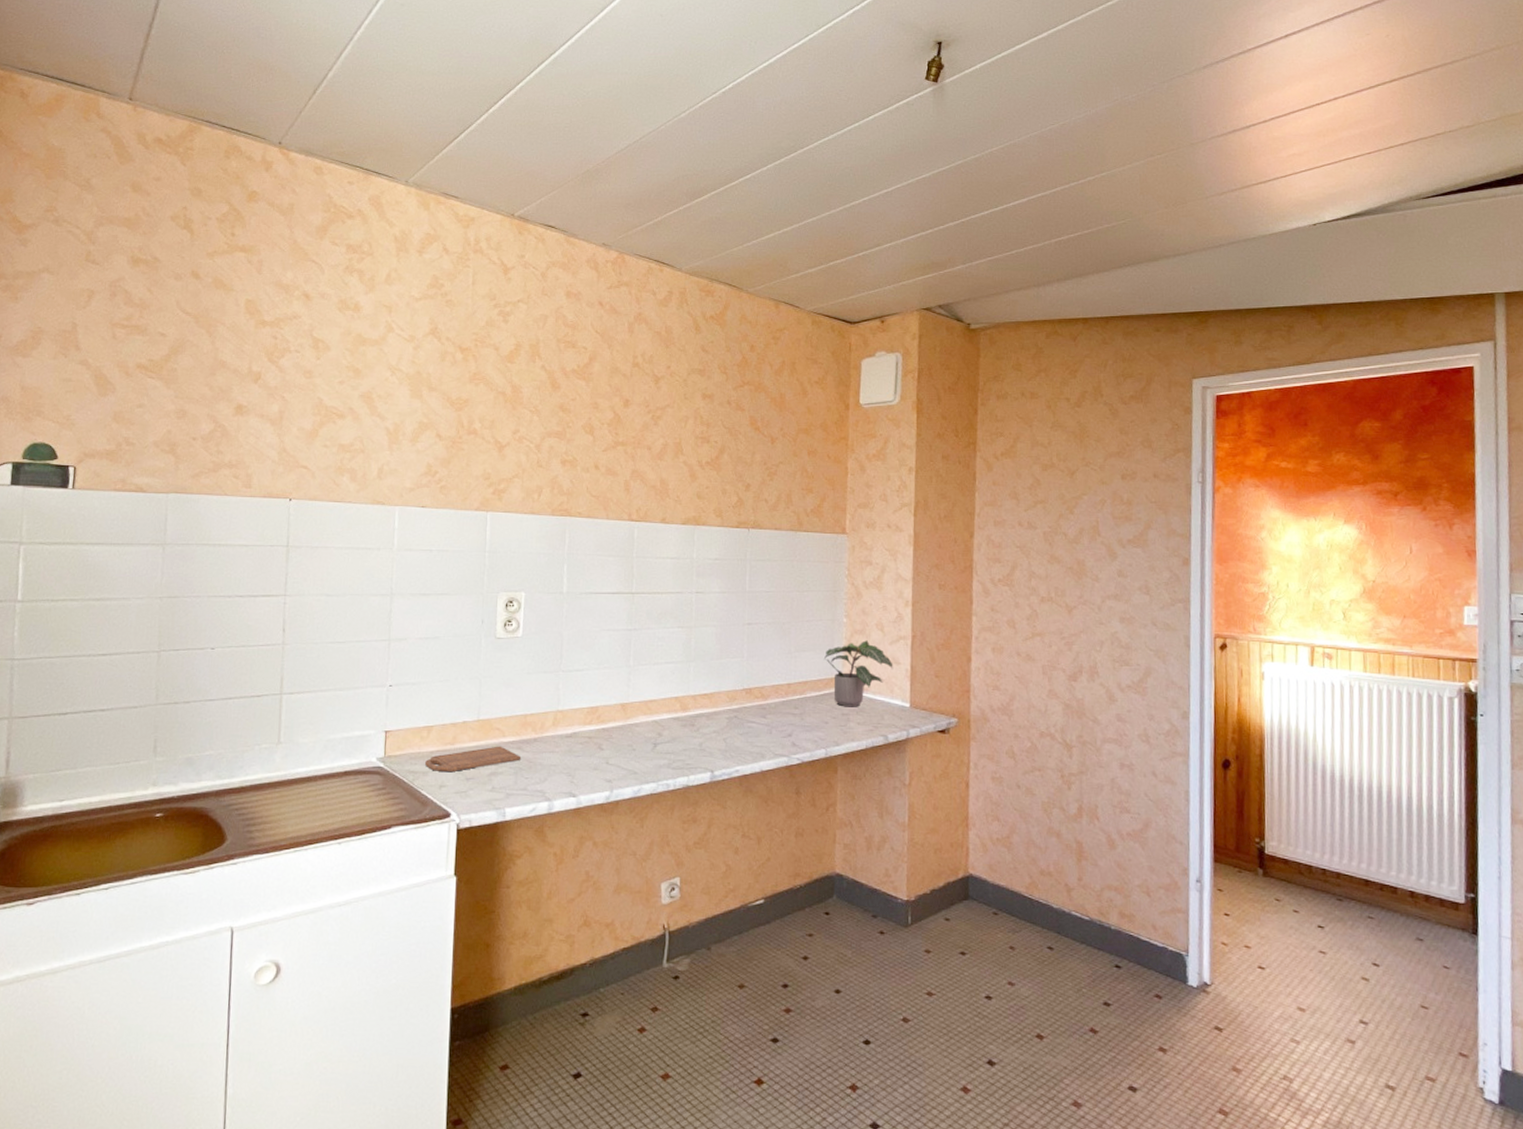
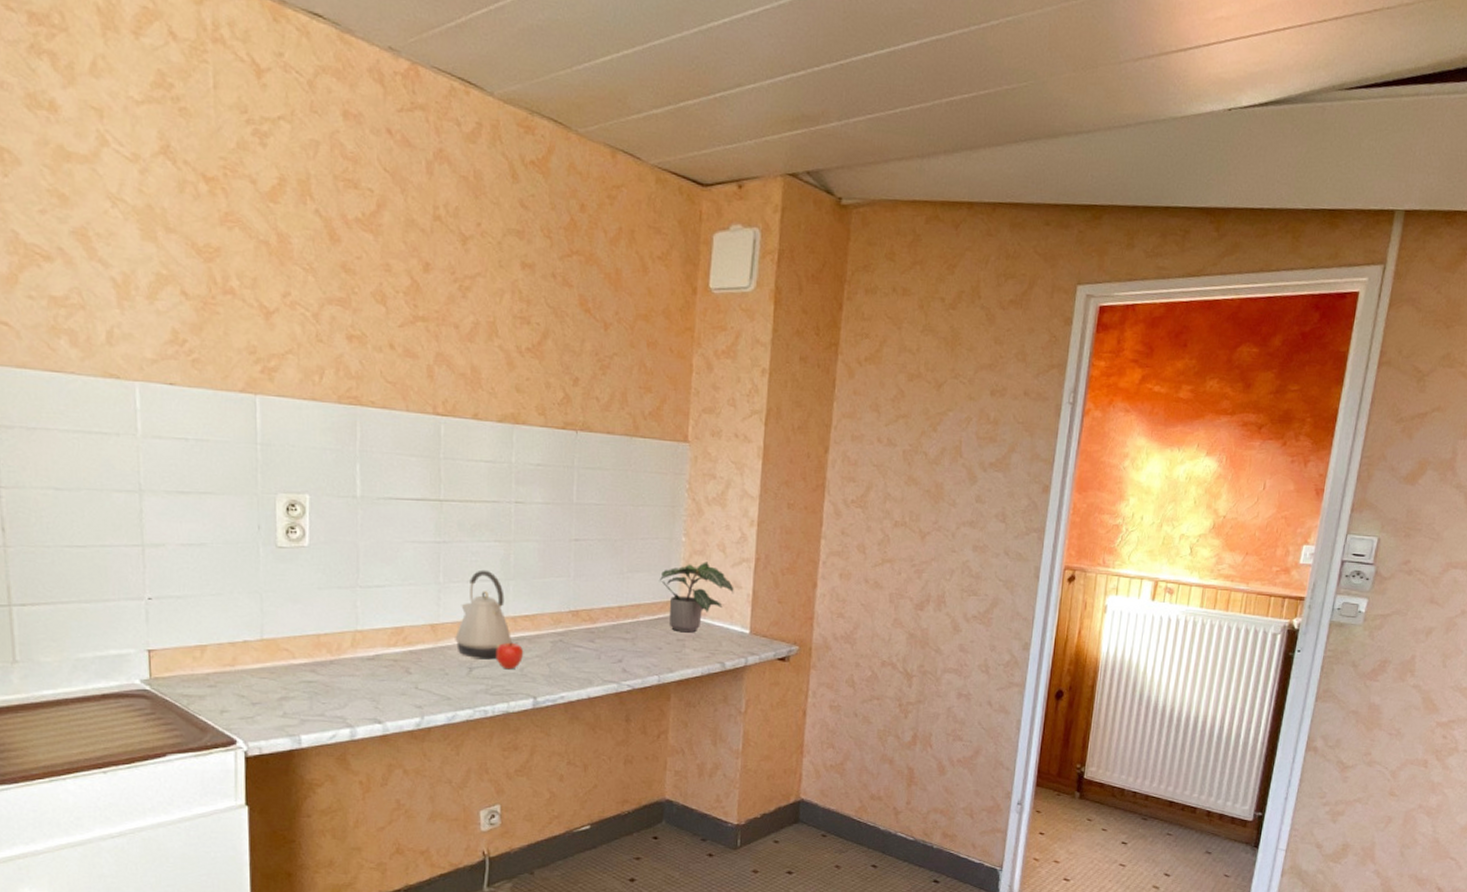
cutting board: present [425,746,520,773] -> none [201,668,315,697]
kettle: none [642,653,692,736] -> present [455,569,511,660]
fruit: none [677,719,703,745] -> present [495,642,524,670]

